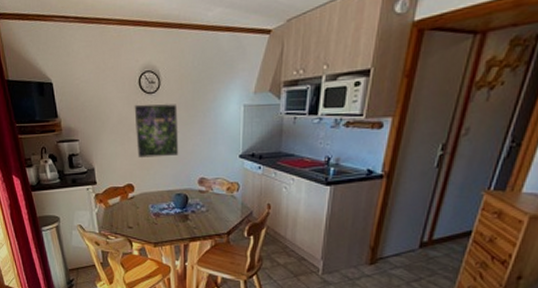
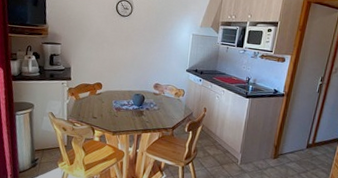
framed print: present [134,104,179,159] -> none [108,23,144,65]

